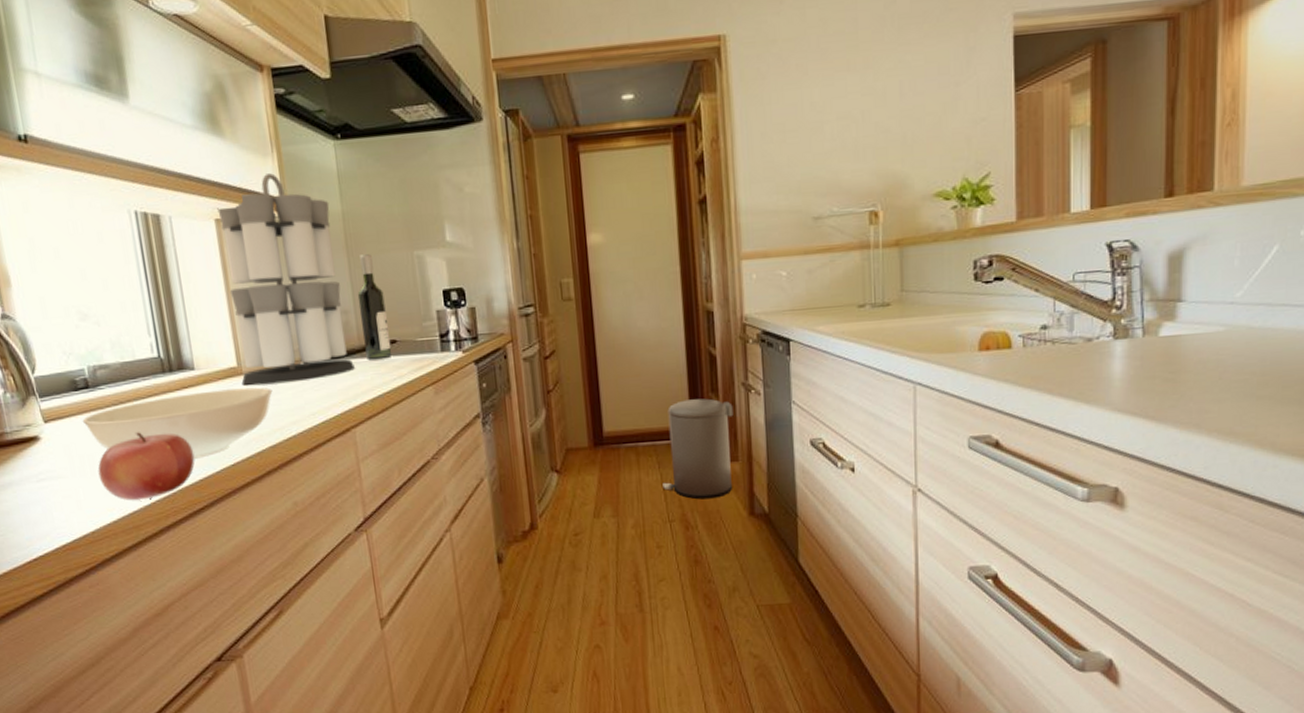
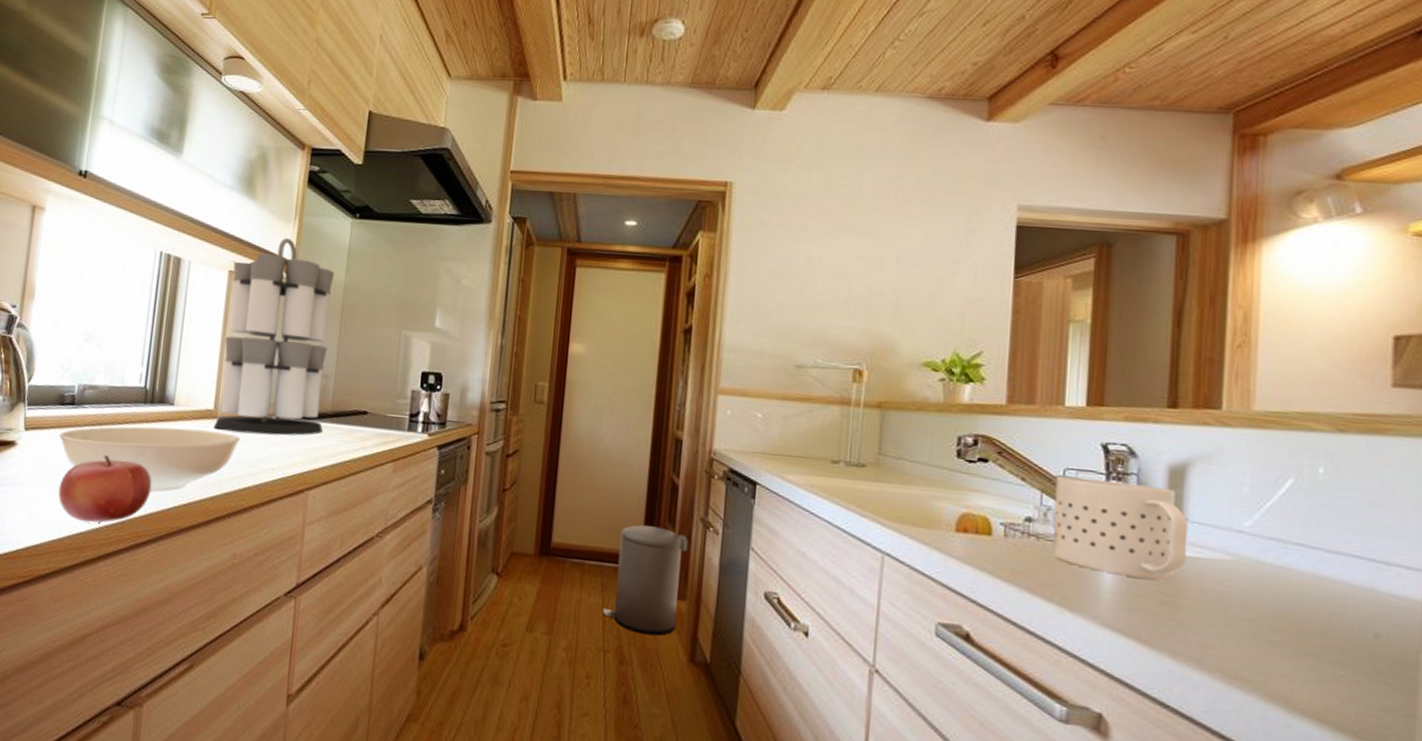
bottle: present [357,254,392,361] -> none [335,325,366,429]
mug: none [1066,274,1187,363] -> present [1053,475,1189,580]

